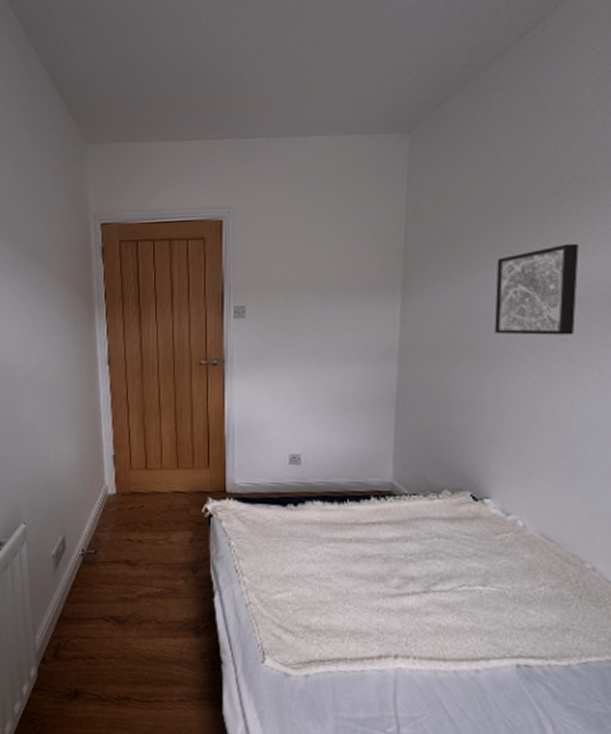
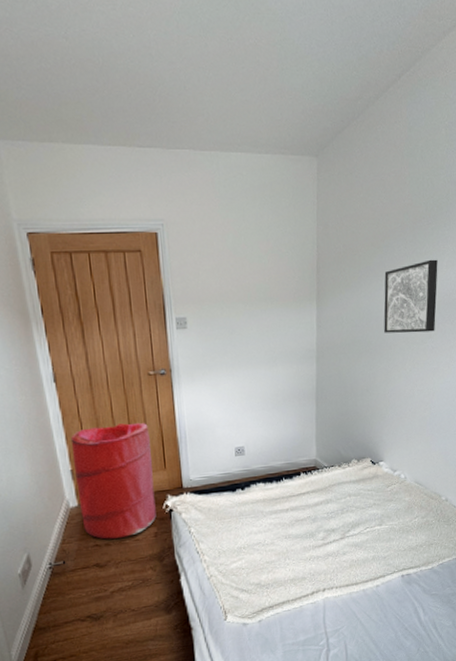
laundry hamper: none [116,413,196,537] -> present [70,422,157,539]

